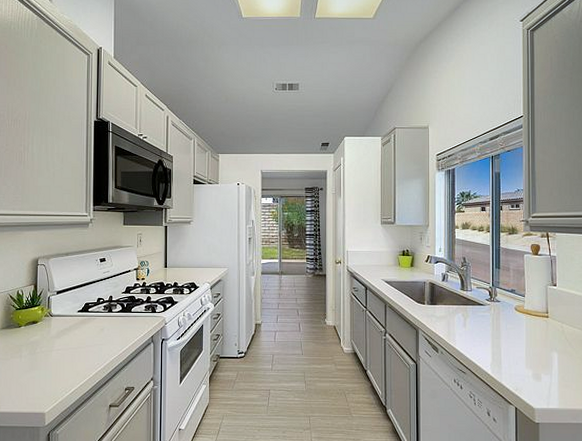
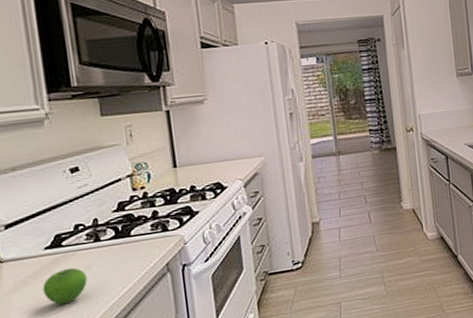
apple: none [73,327,100,353] -> present [42,267,88,306]

